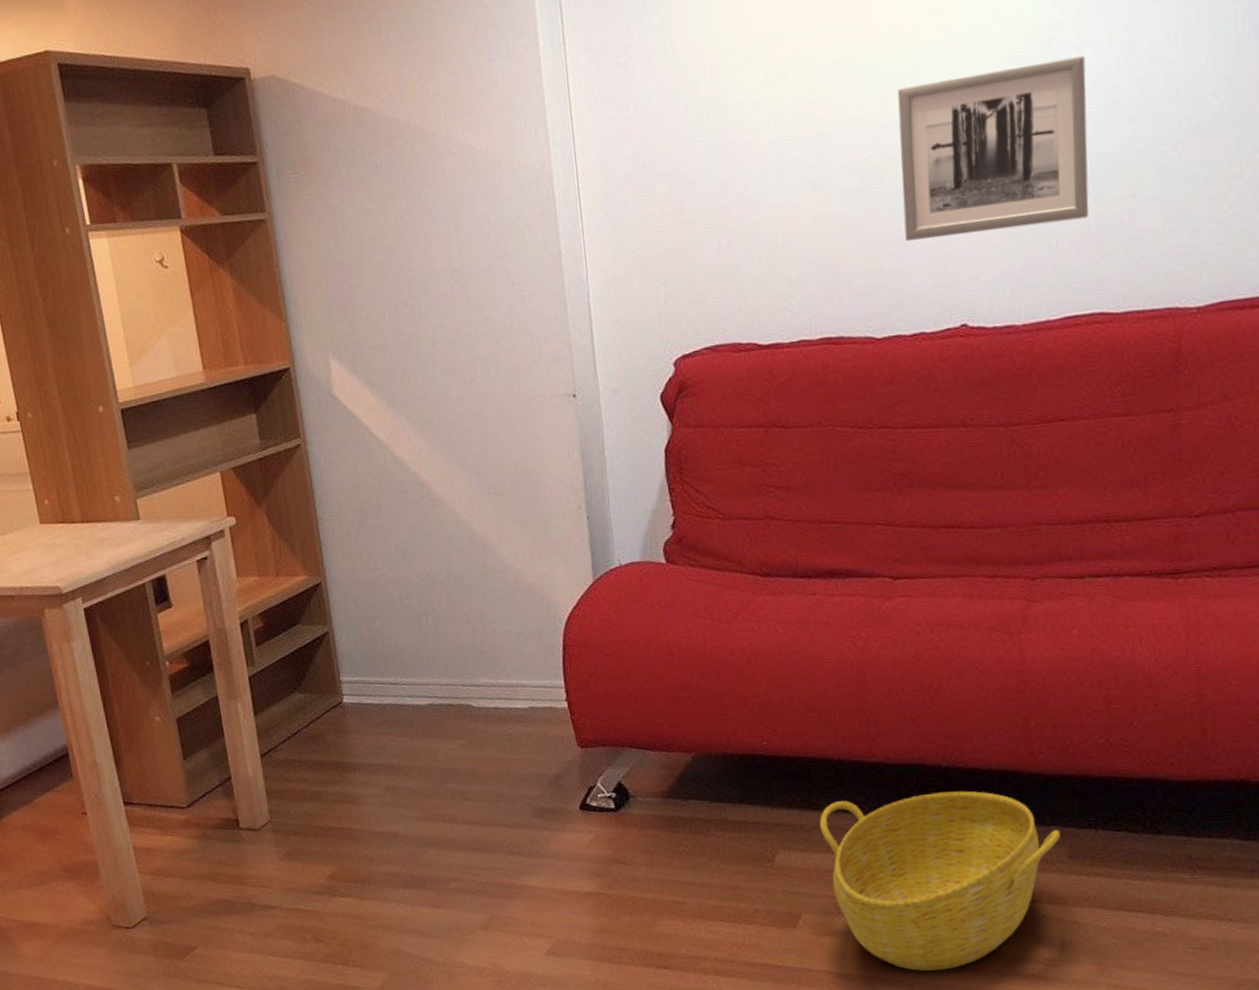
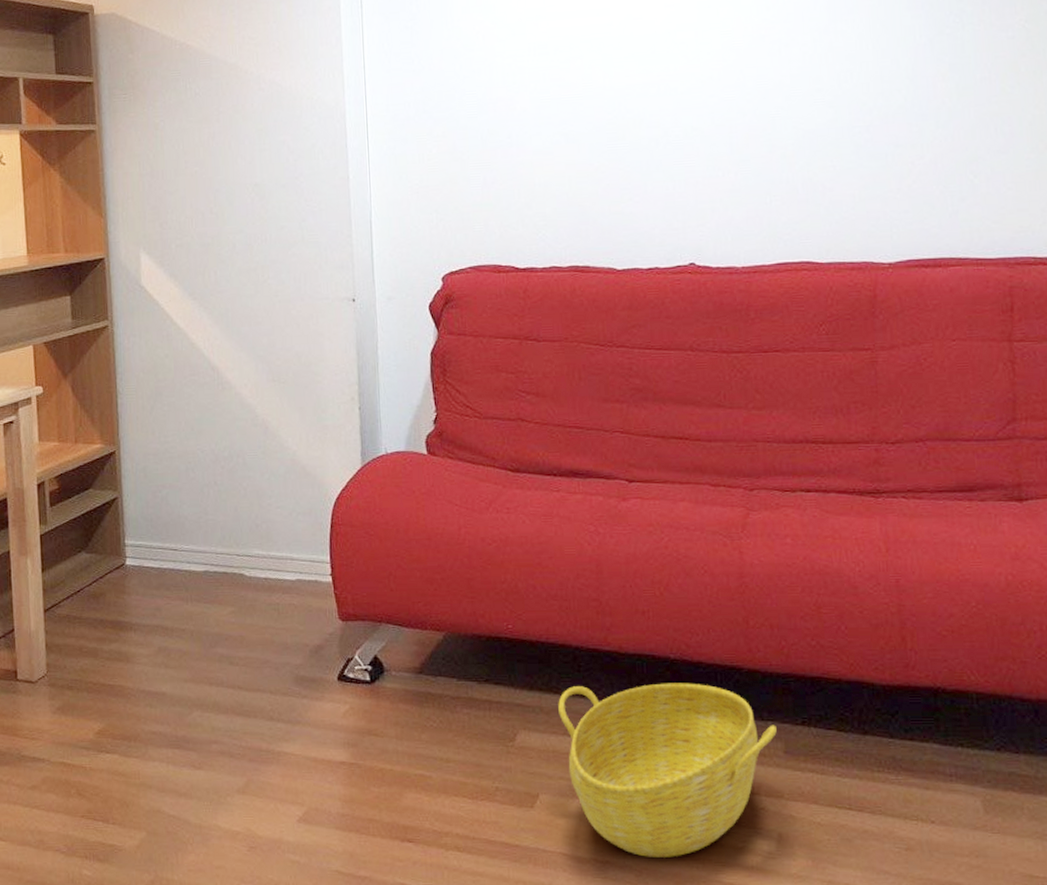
wall art: present [897,56,1089,241] -> none [638,51,797,190]

